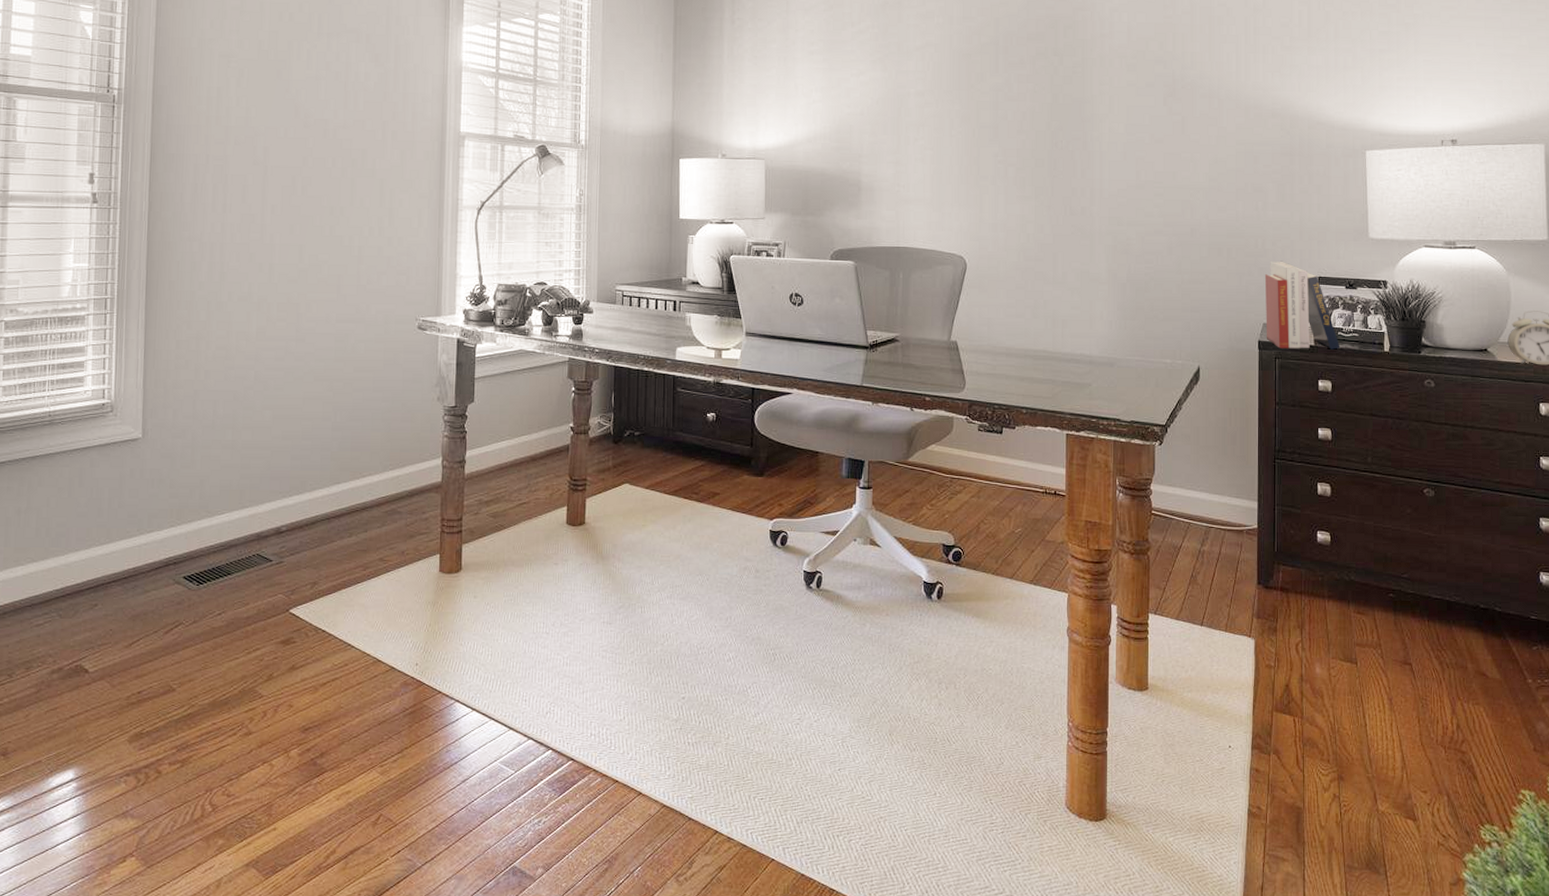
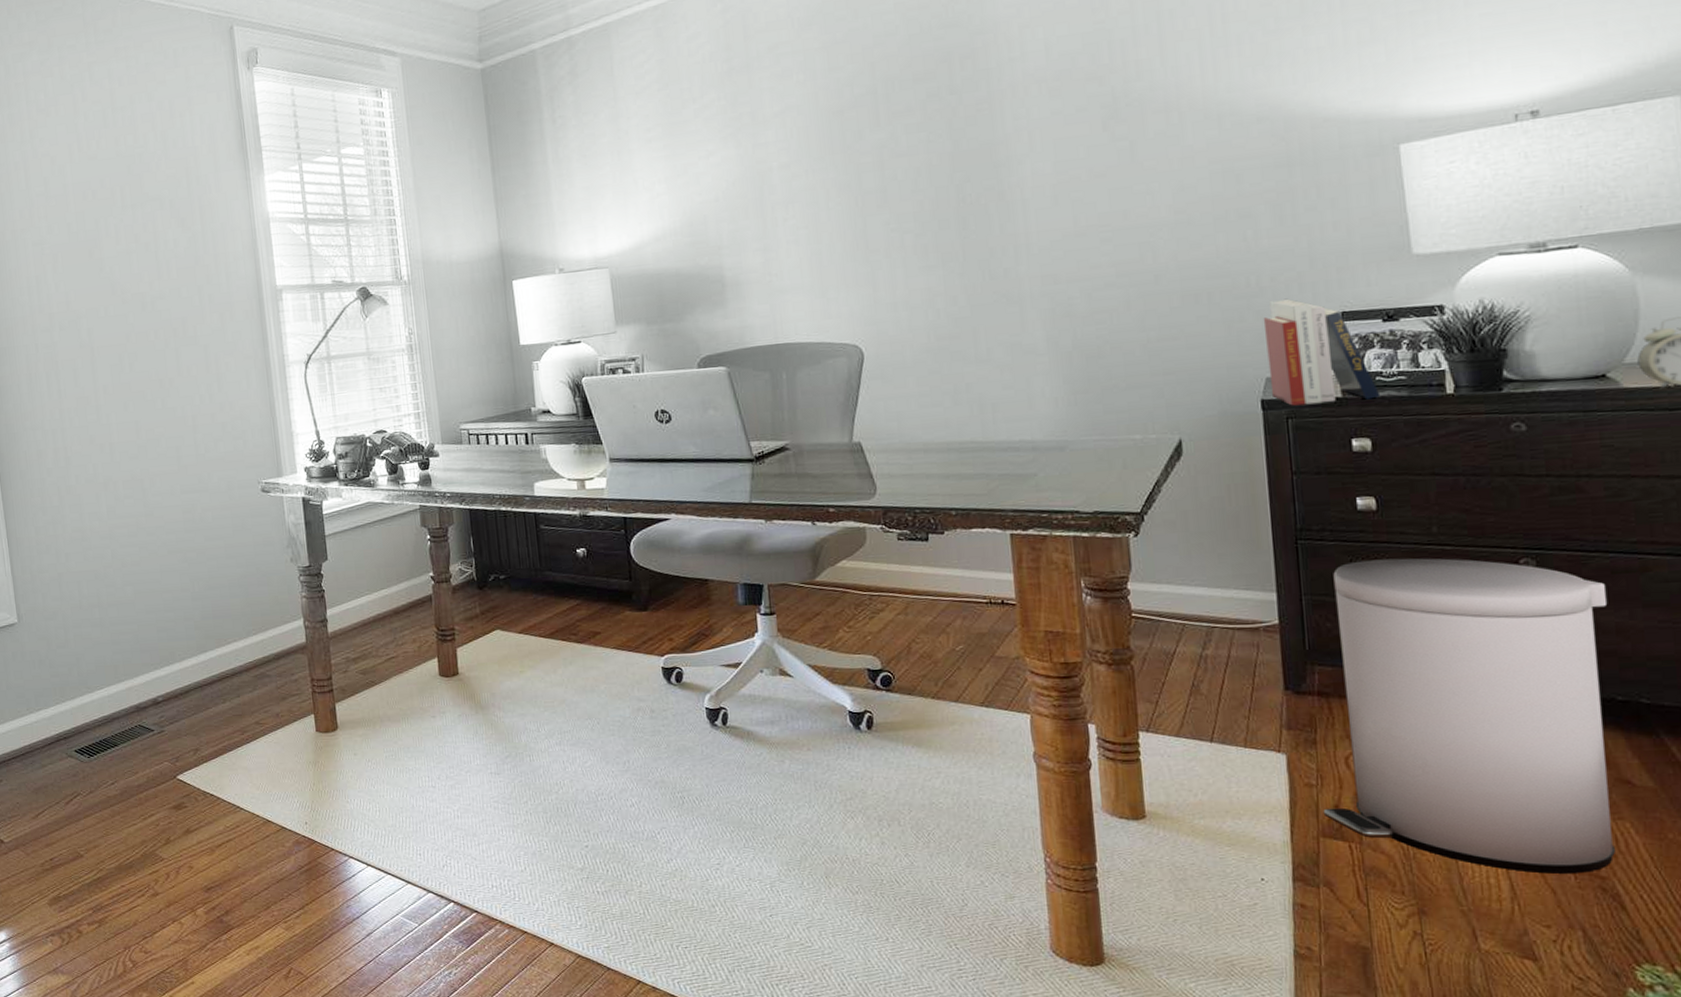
pedal bin: none [1277,480,1479,748] -> present [1323,557,1615,874]

